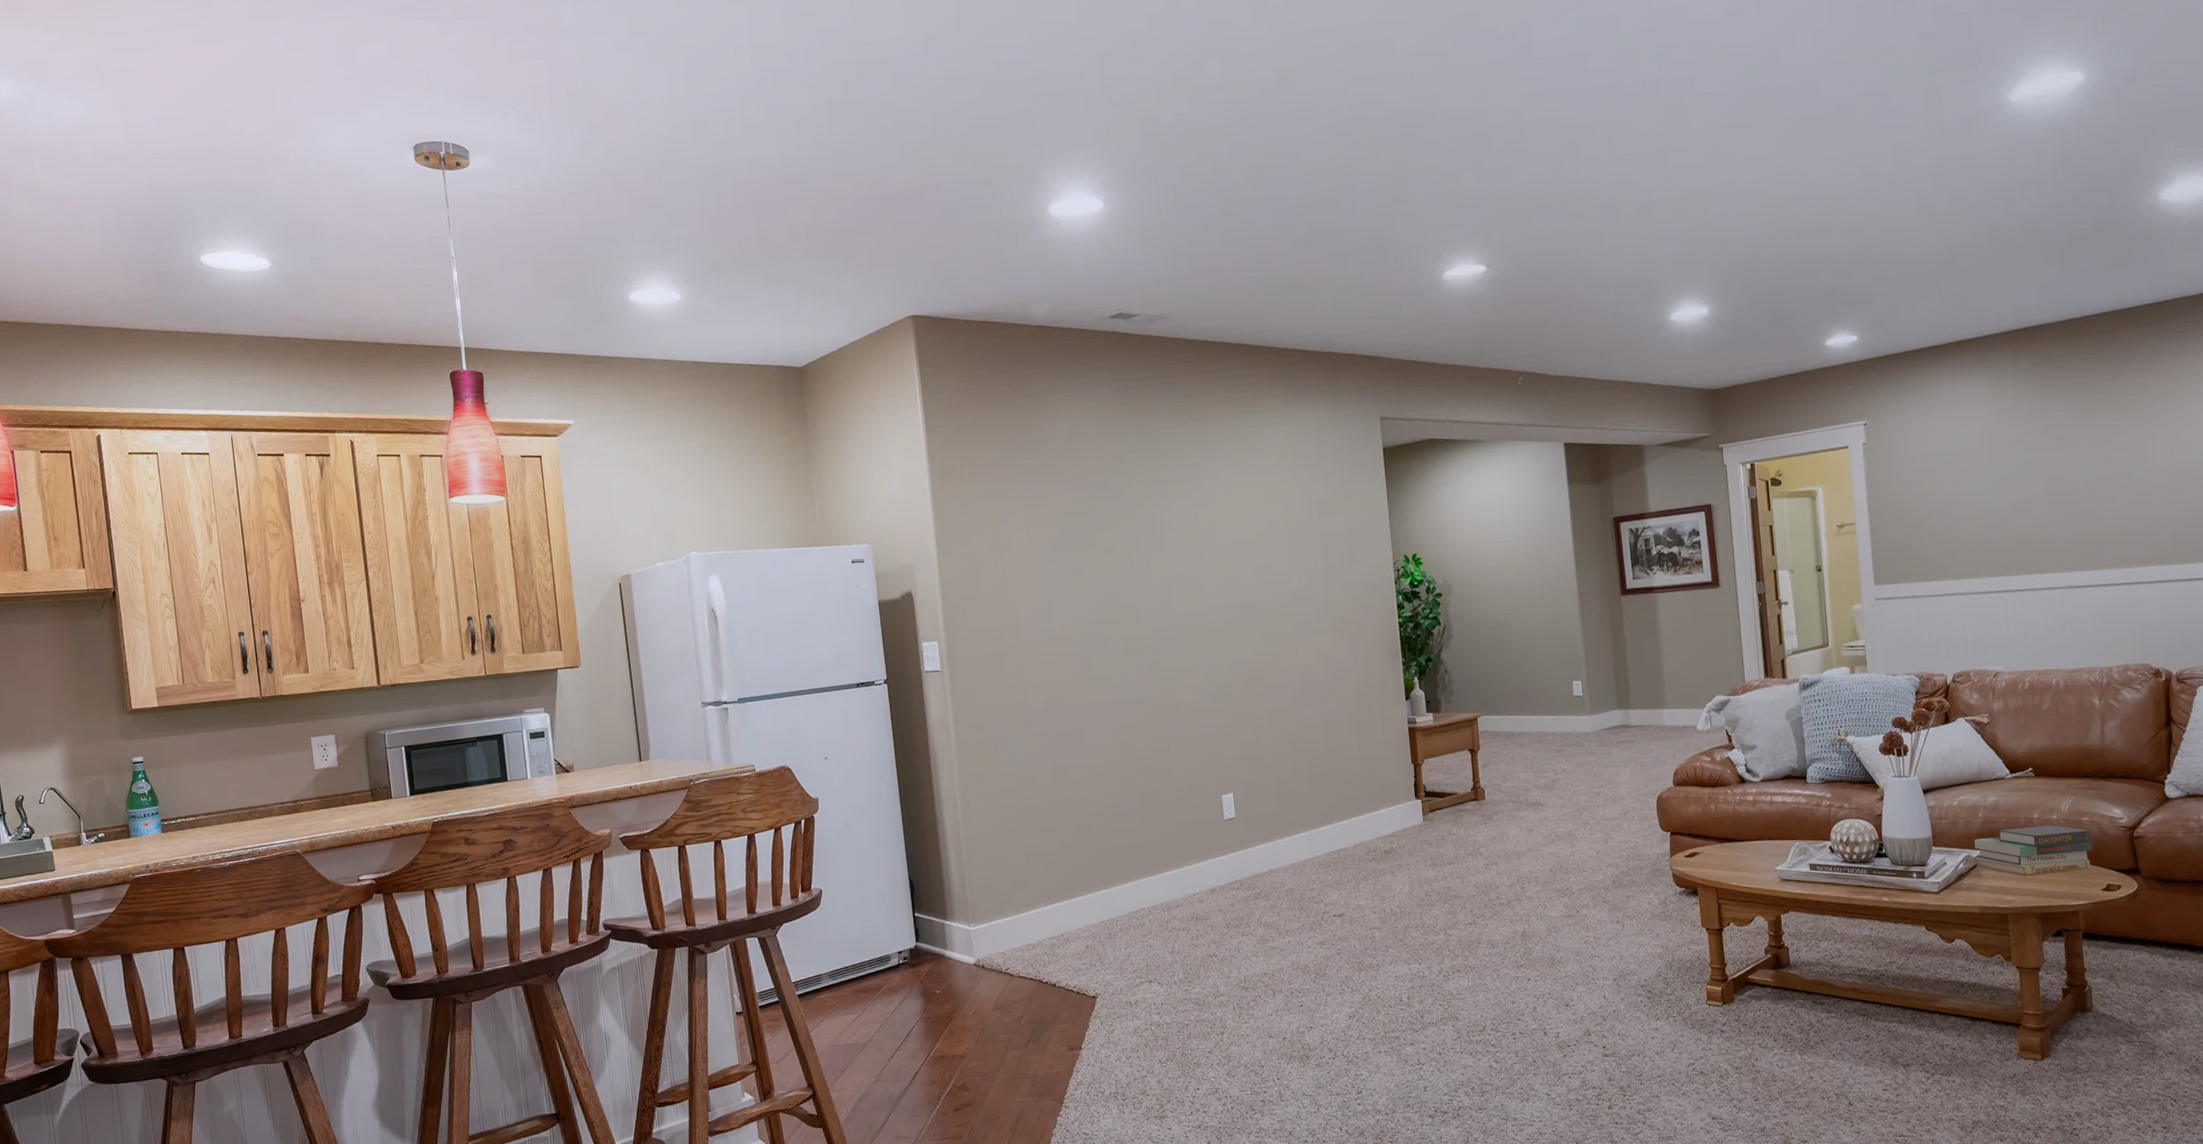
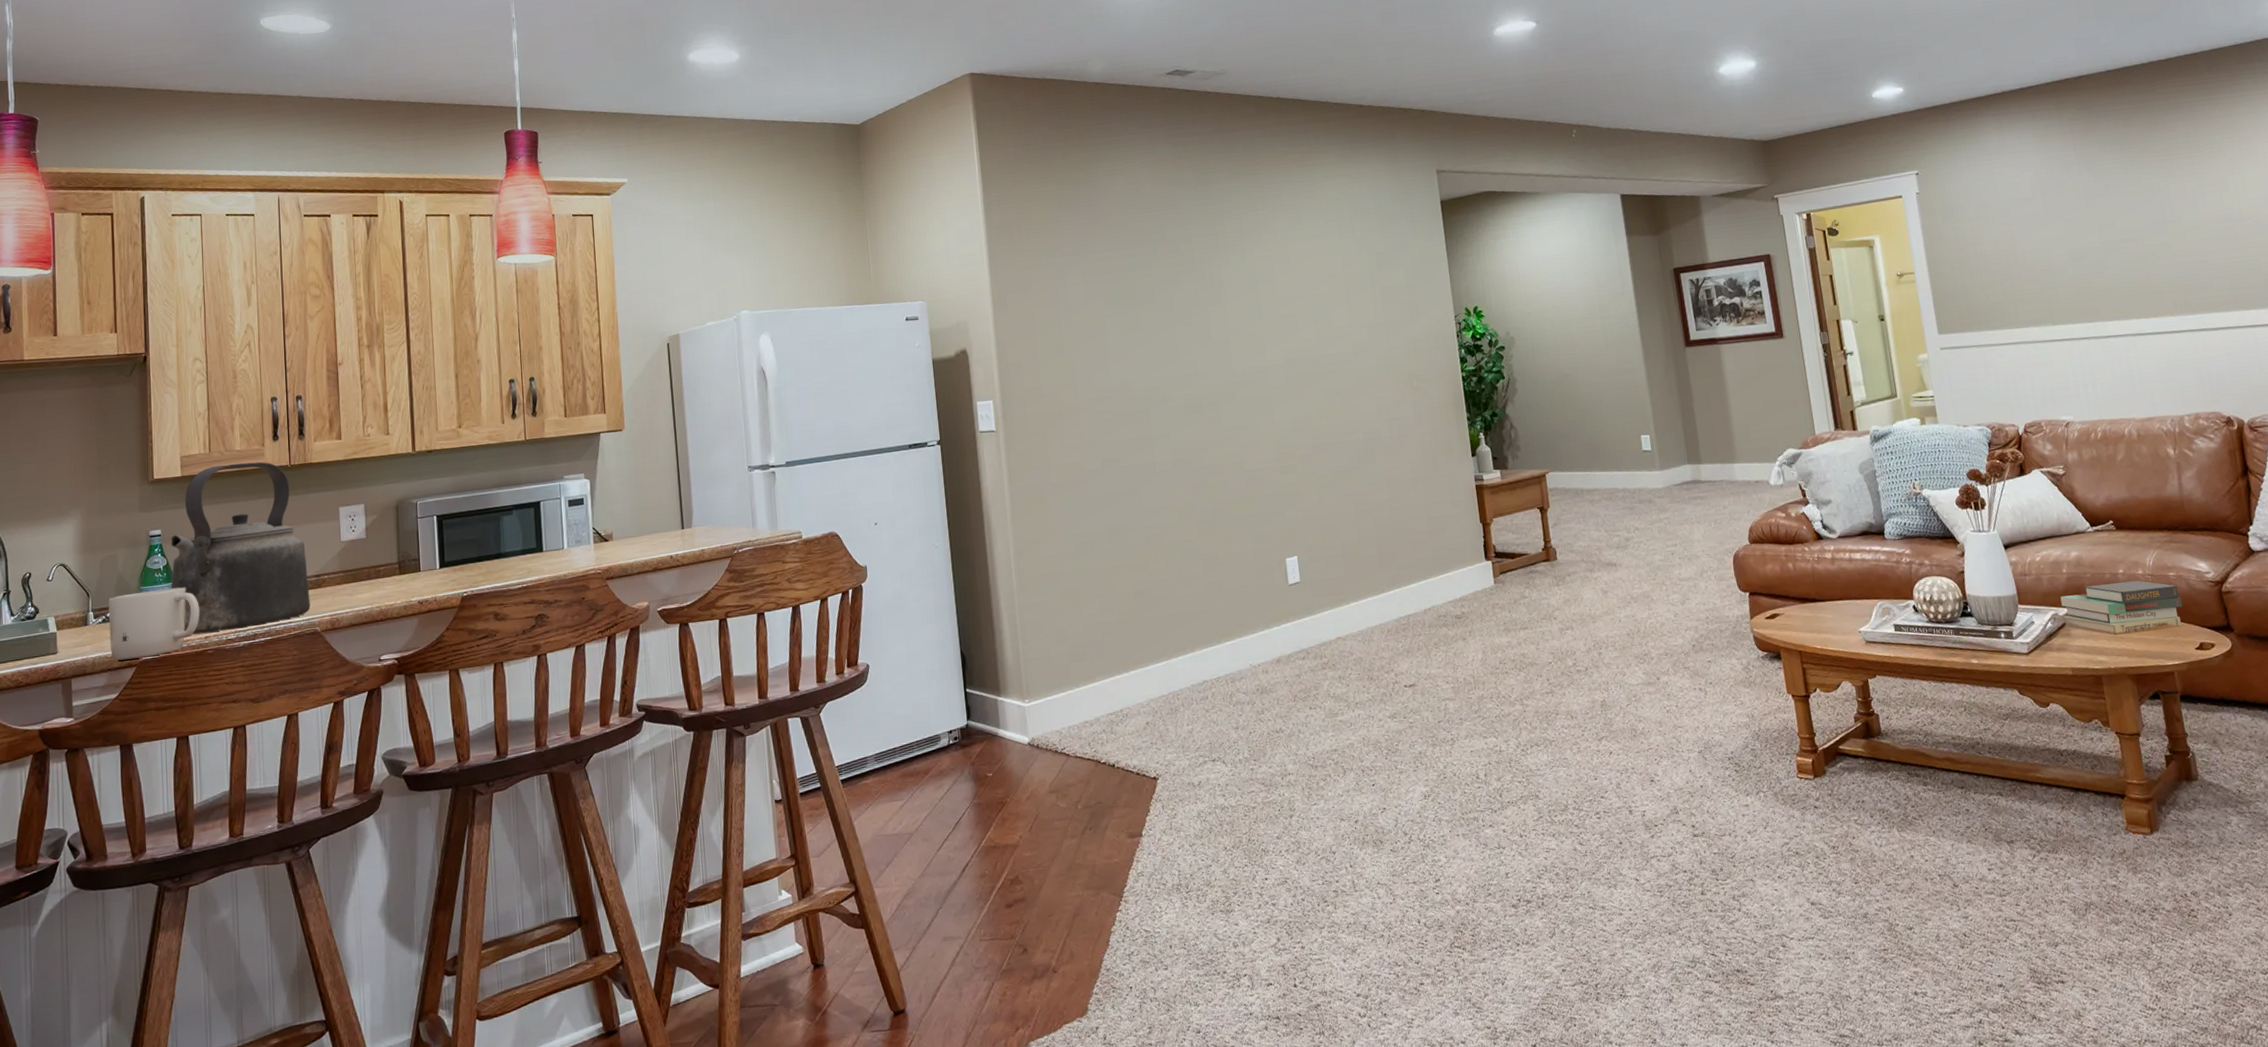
mug: none [98,810,186,878] -> present [108,587,200,661]
kettle: none [153,693,290,854] -> present [170,461,311,634]

